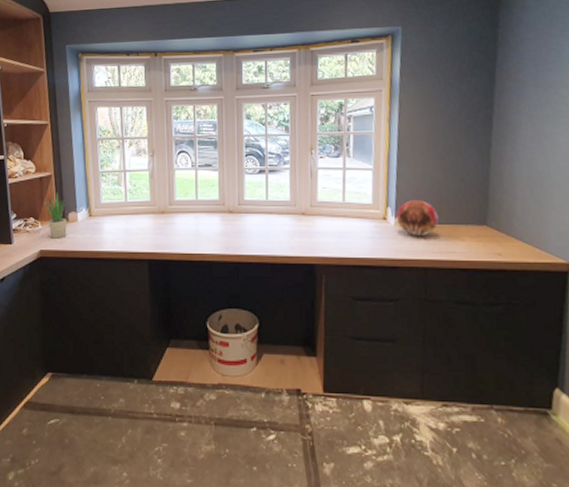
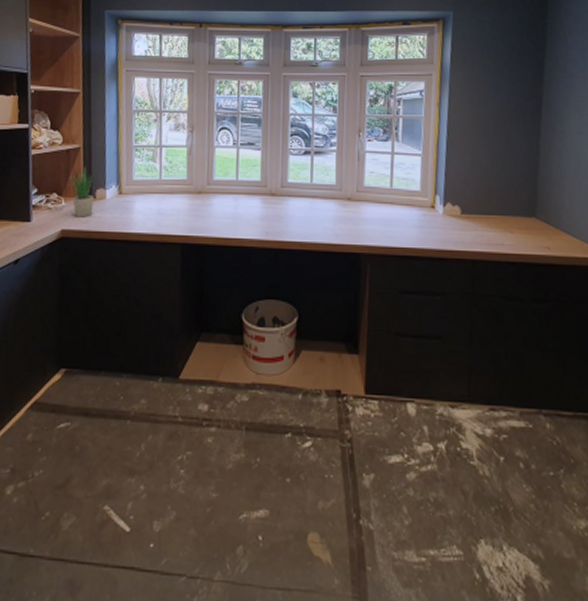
decorative orb: present [396,200,439,237] -> none [444,189,488,227]

